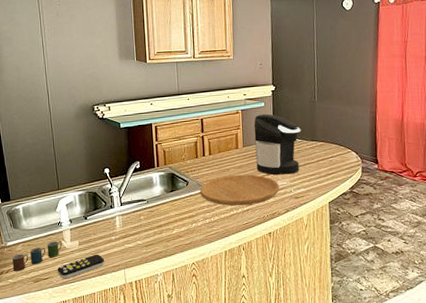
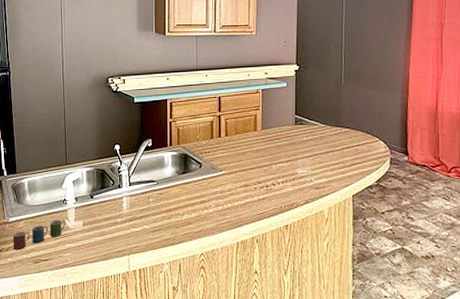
remote control: present [57,254,105,279] -> none [58,236,109,262]
cutting board: present [200,174,280,206] -> none [214,159,299,194]
coffee maker: present [254,113,301,175] -> none [274,95,325,162]

